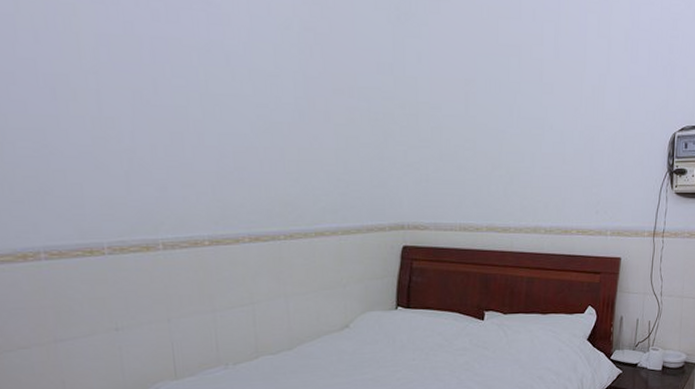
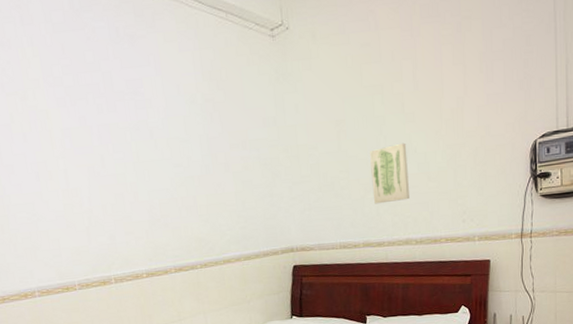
wall art: none [501,116,542,183] -> present [370,143,409,204]

